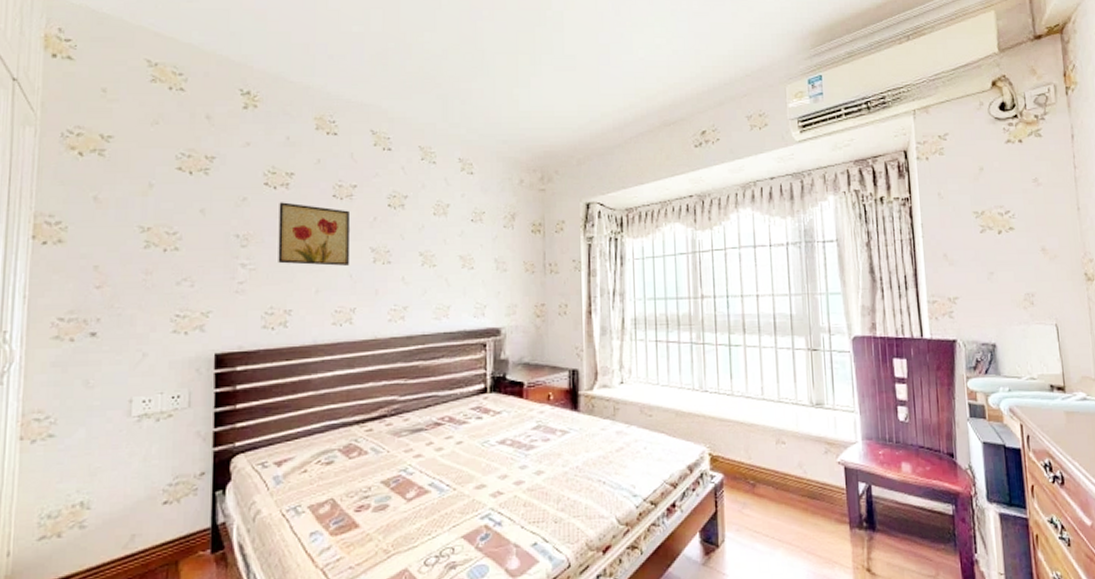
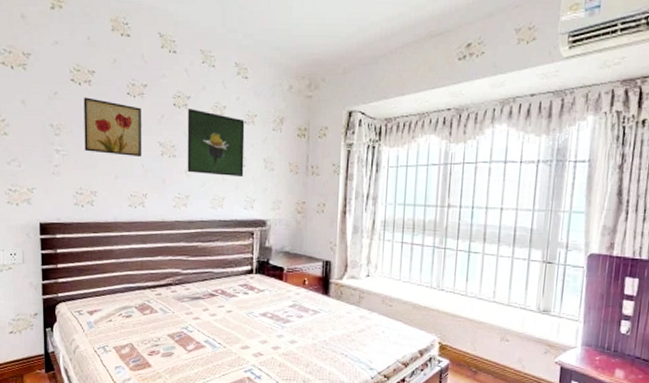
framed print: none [405,209,472,281] -> present [187,109,245,177]

